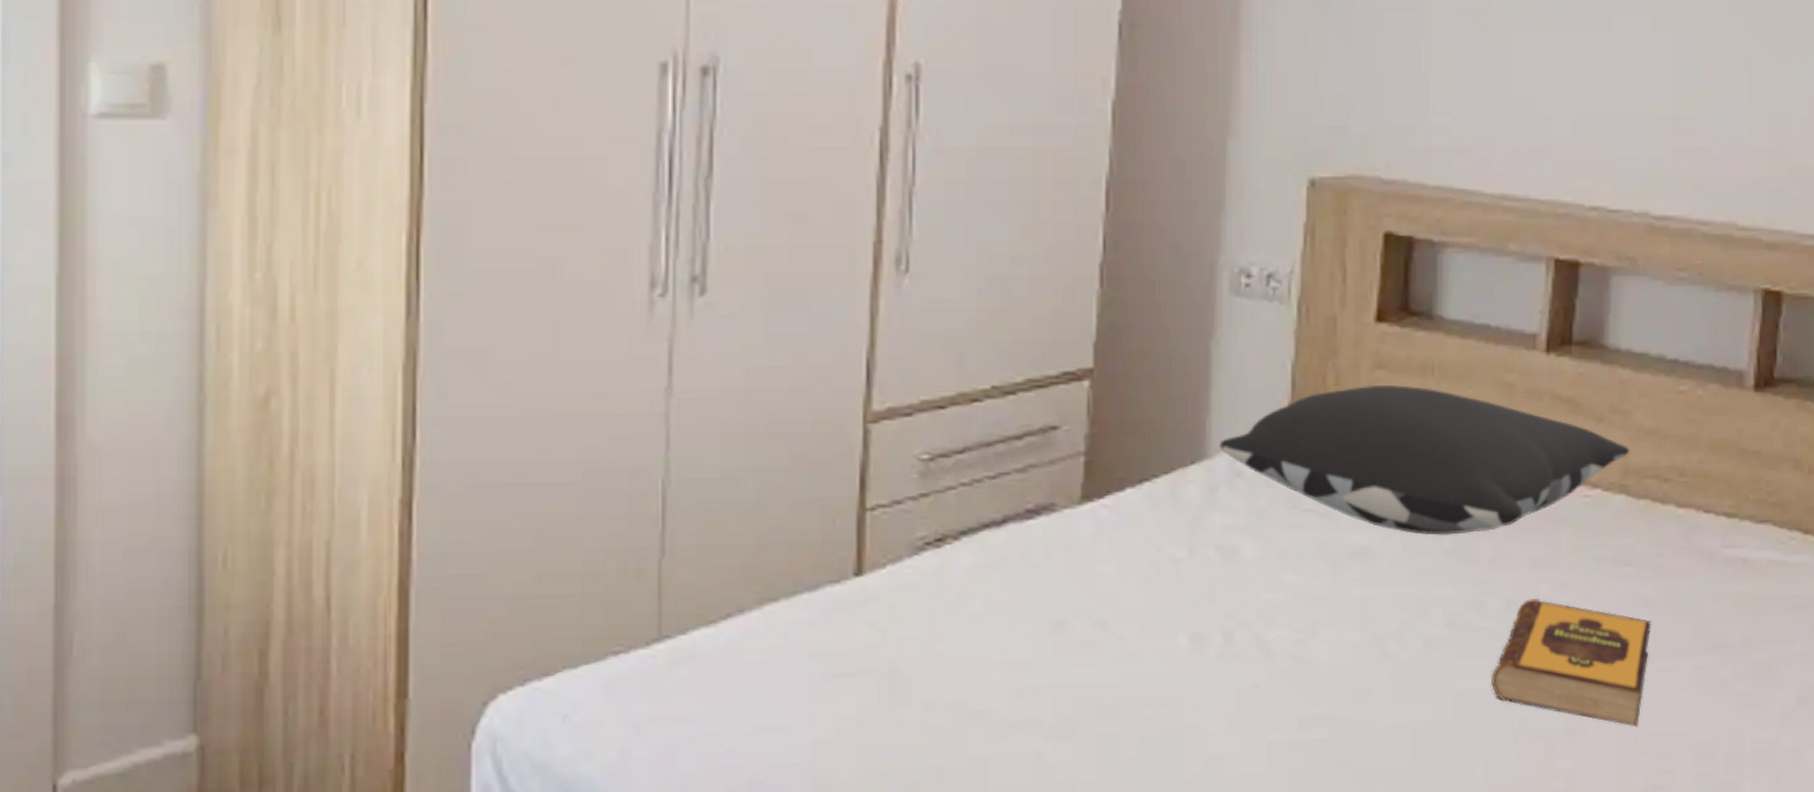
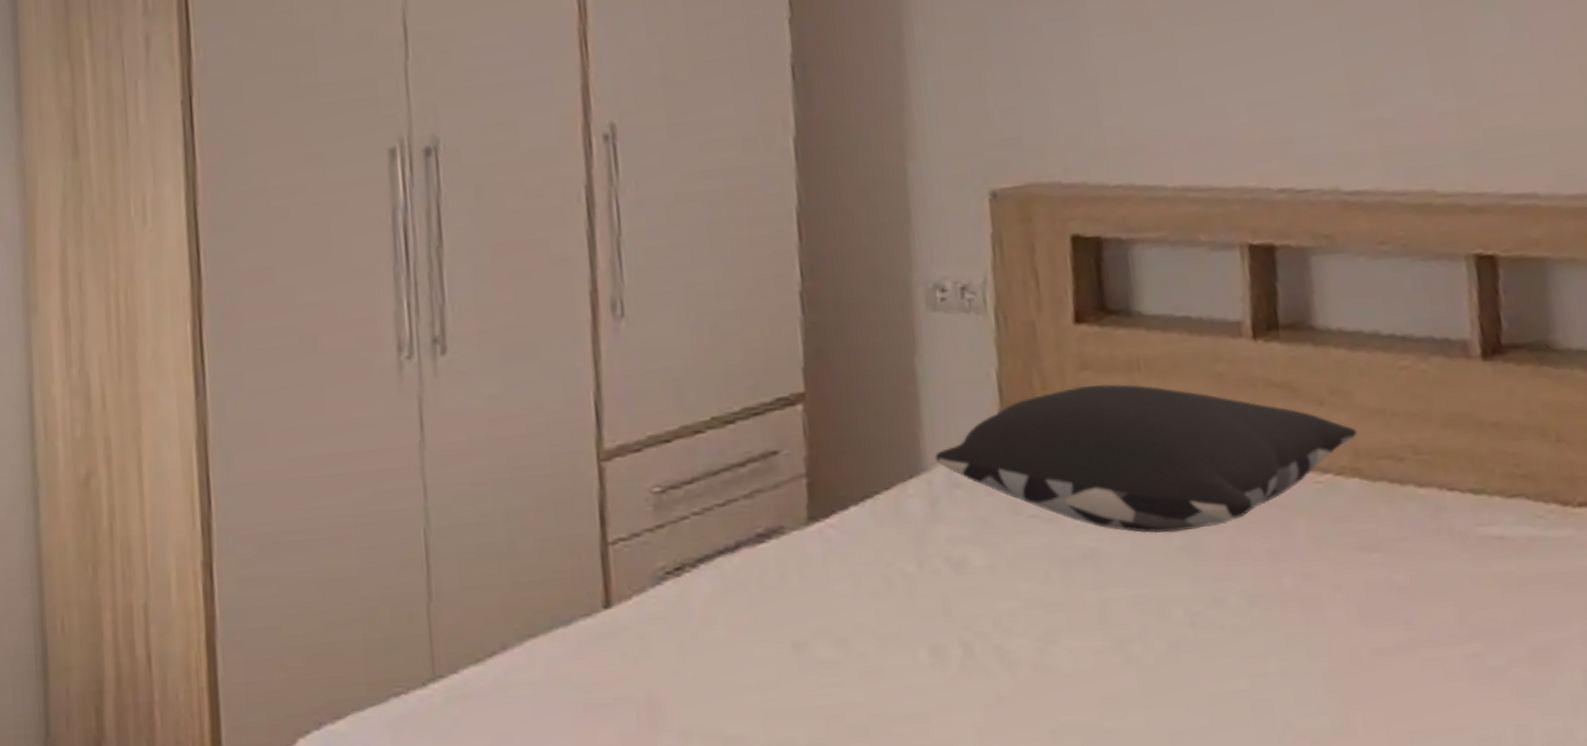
hardback book: present [1492,597,1652,727] -> none [1244,591,1412,723]

